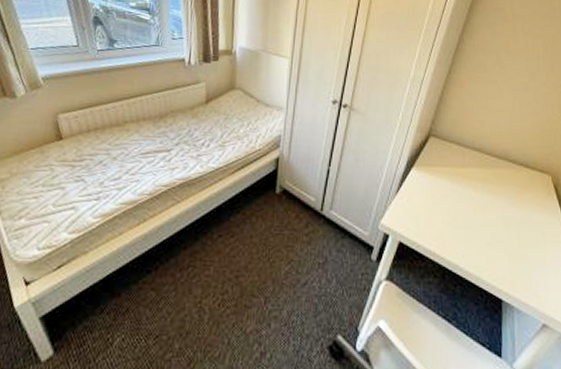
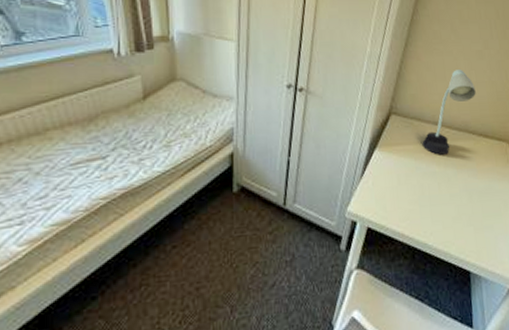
desk lamp: none [459,99,519,180] -> present [422,70,476,155]

